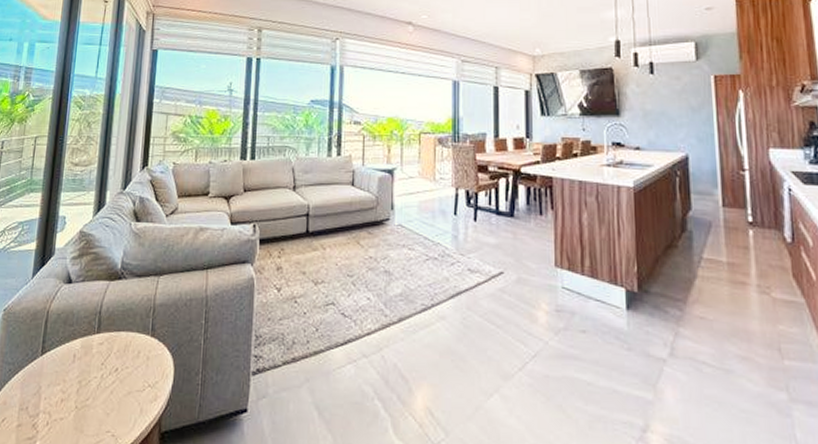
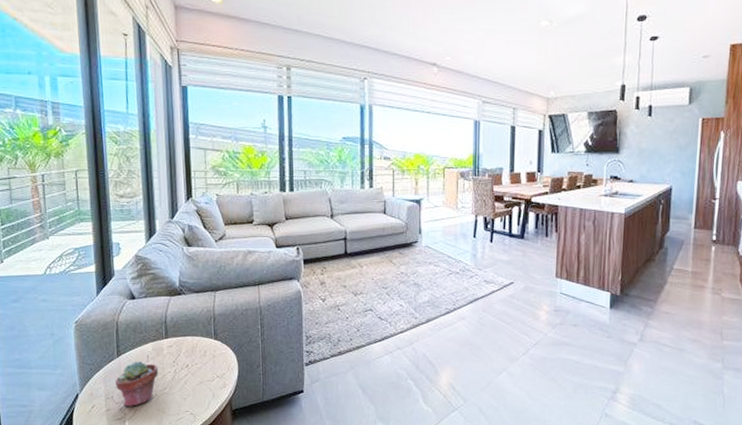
potted succulent: none [33,361,84,422] -> present [115,361,159,407]

